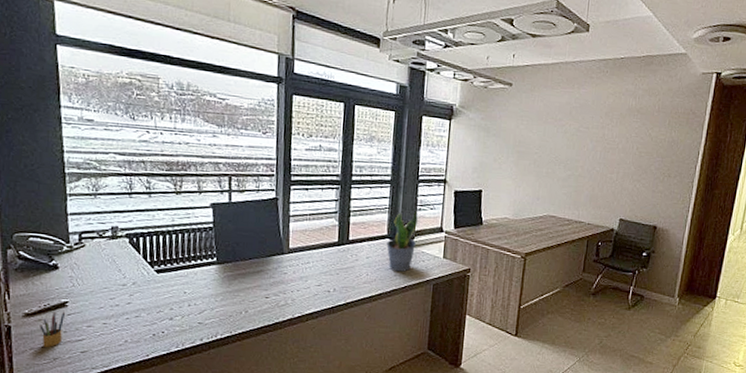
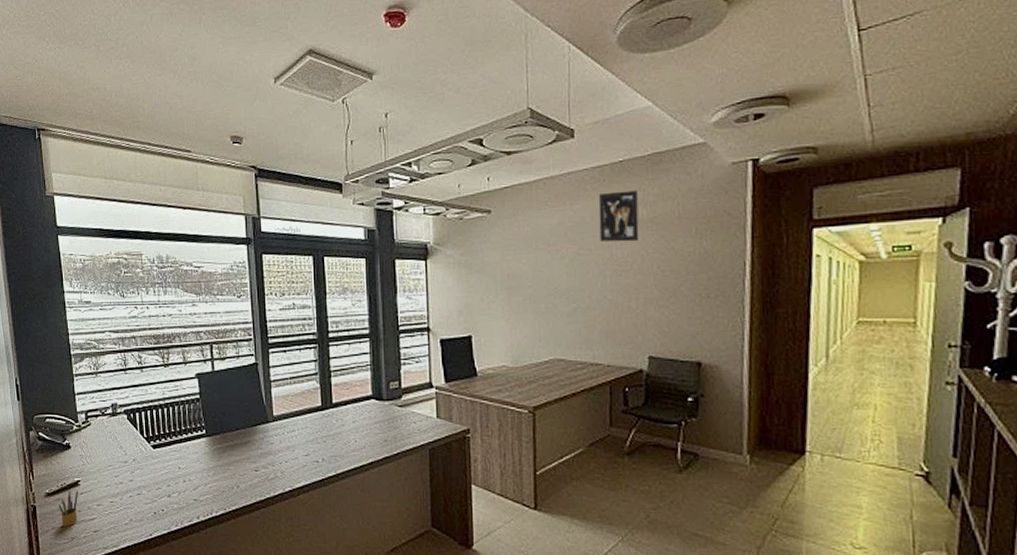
potted plant: present [386,211,419,273] -> none [372,366,404,437]
wall art: none [597,82,631,126] -> present [598,190,639,242]

